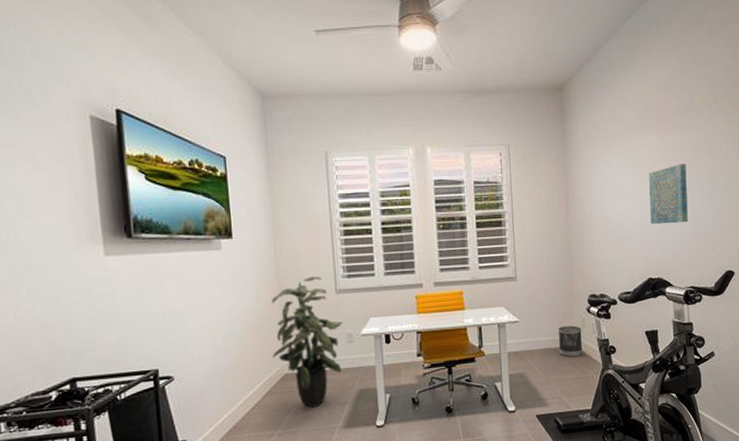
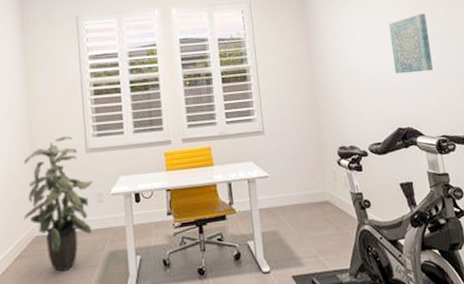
wastebasket: present [557,325,583,358] -> none [309,179,337,213]

